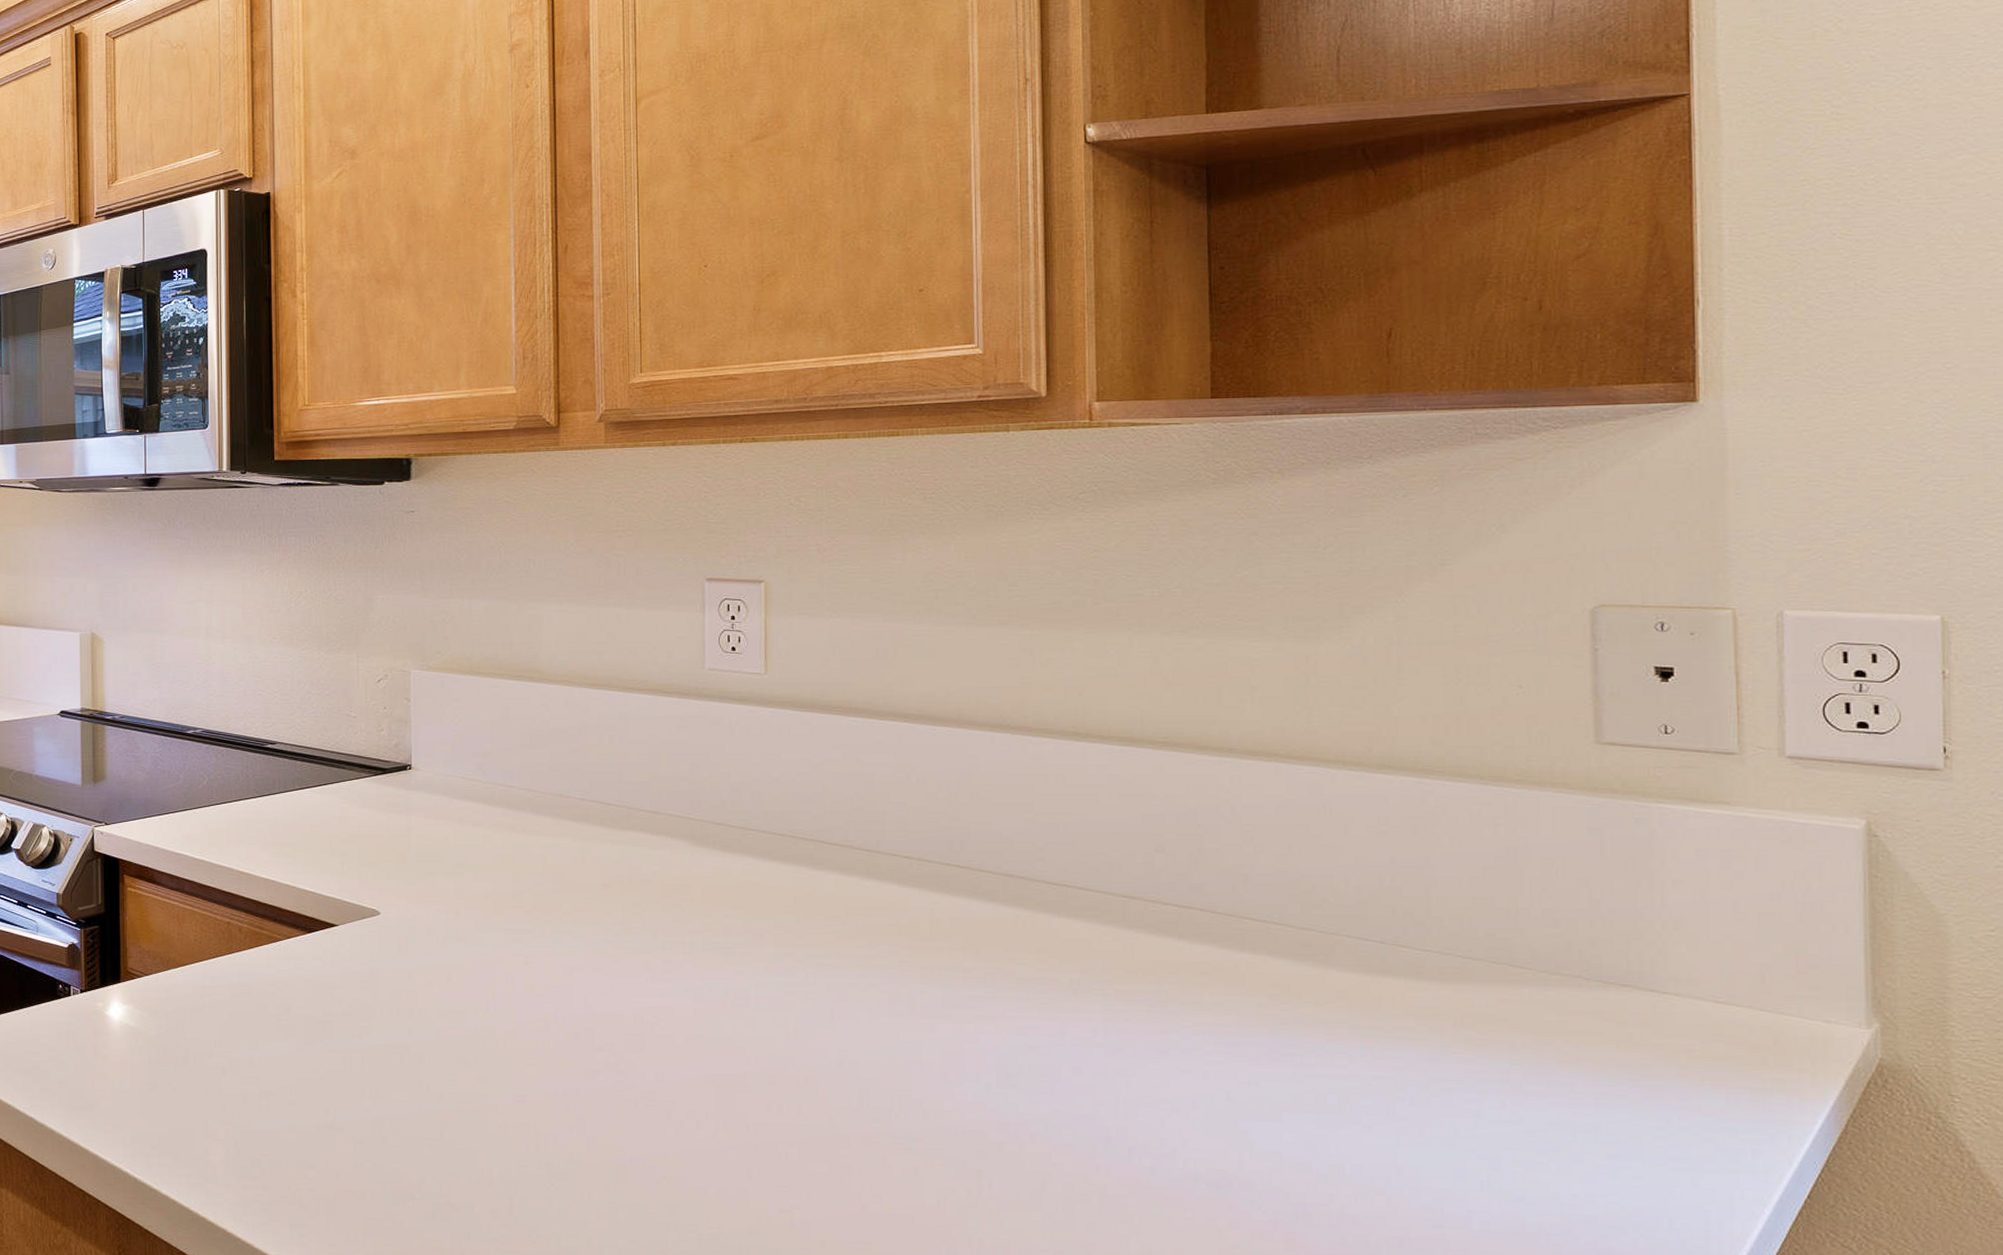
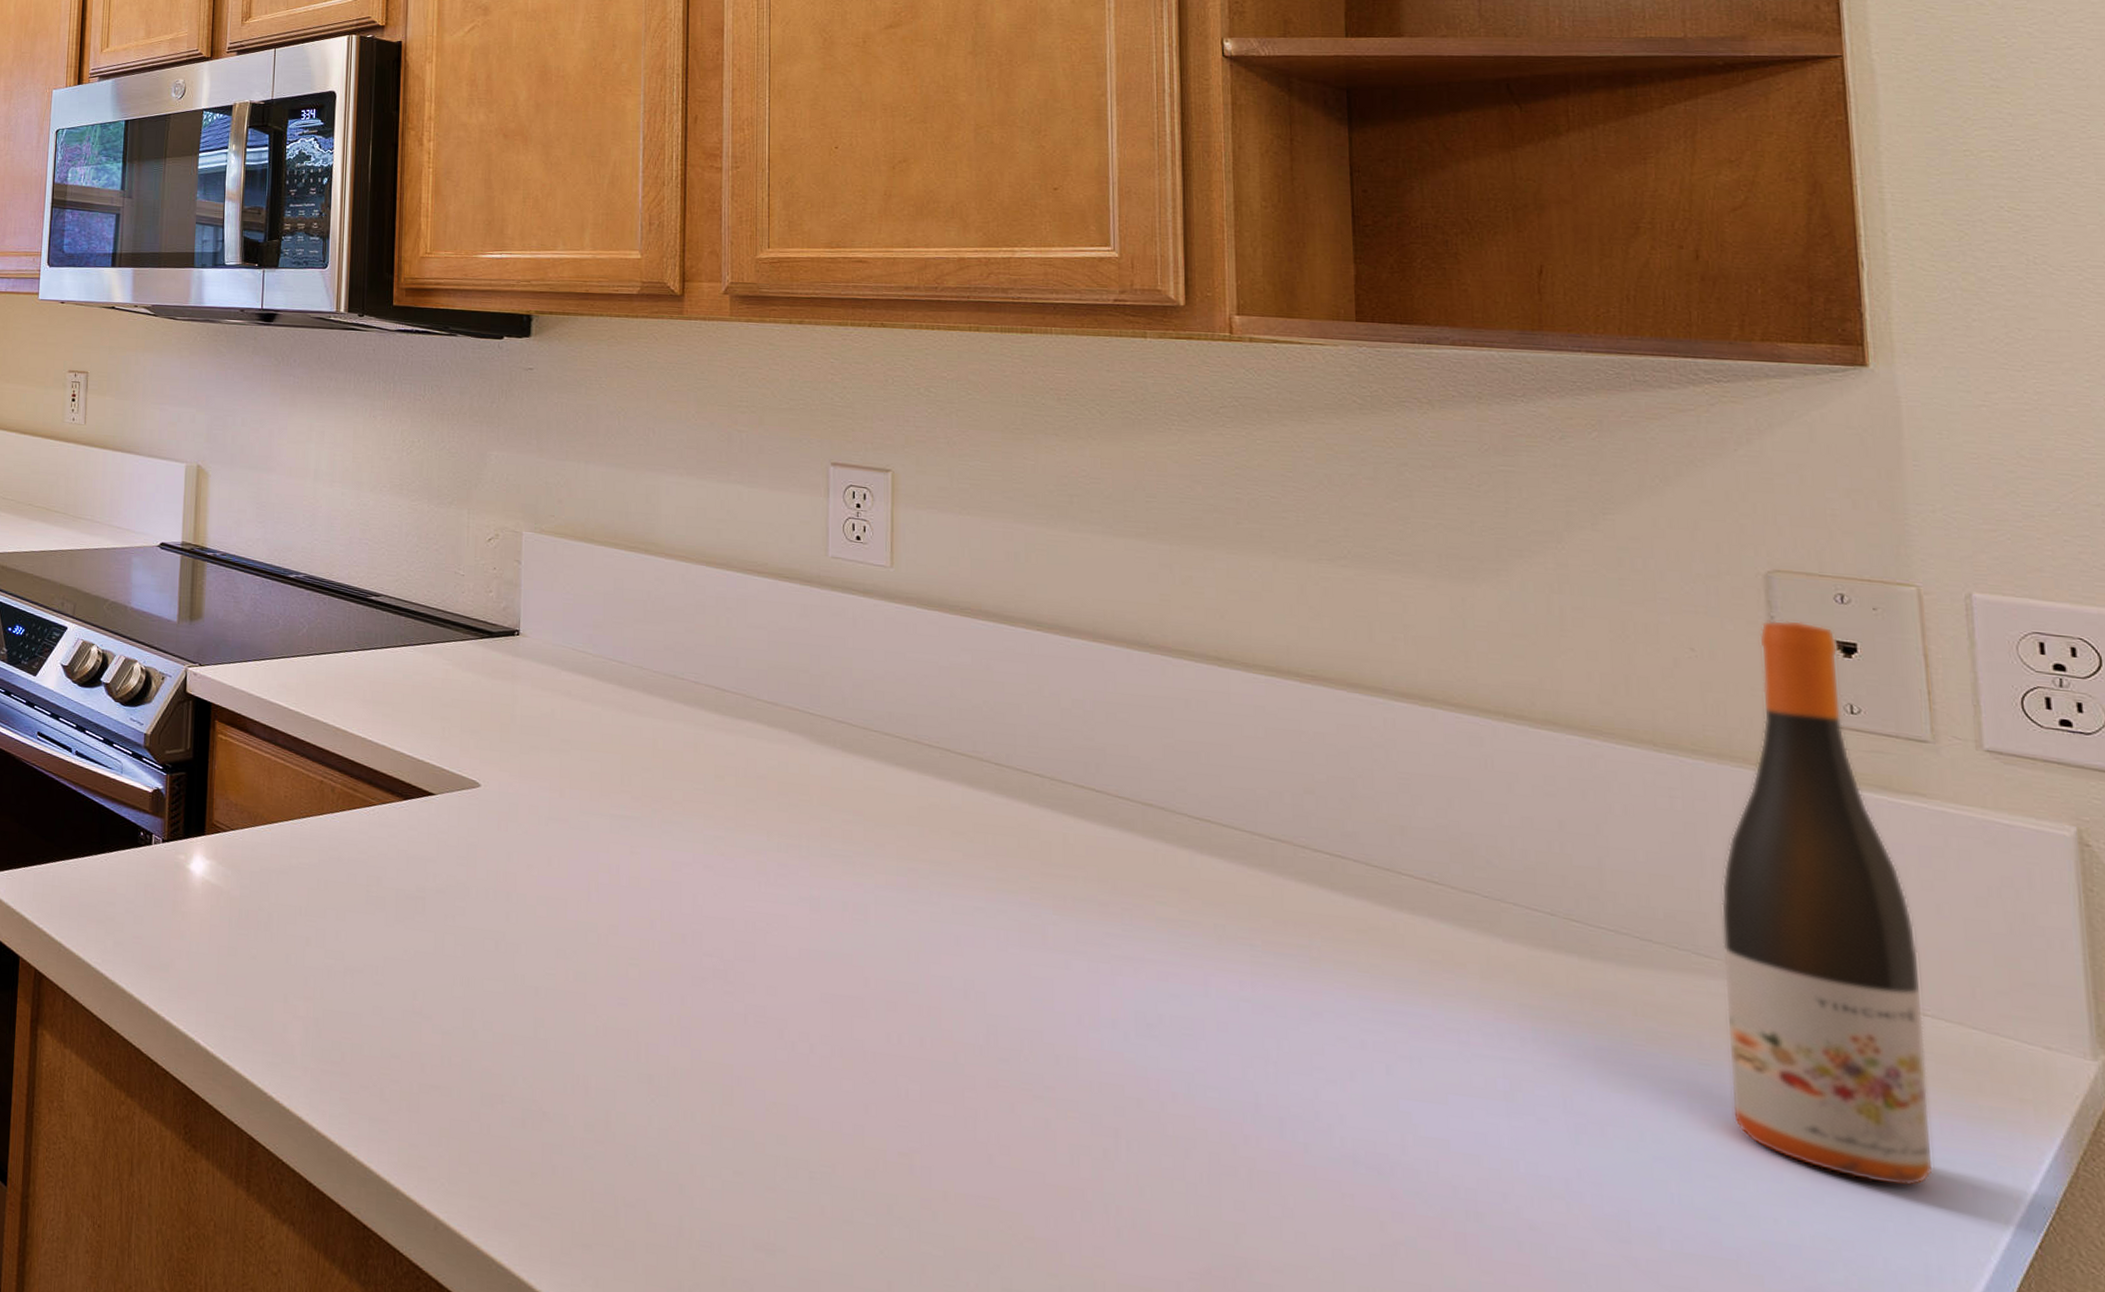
wine bottle: none [1536,652,1719,1156] -> present [1720,620,1935,1187]

